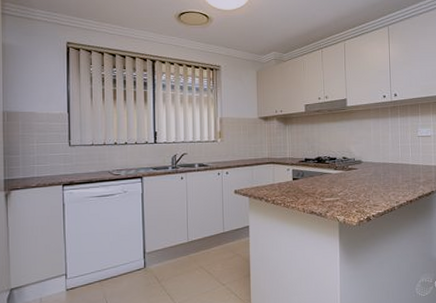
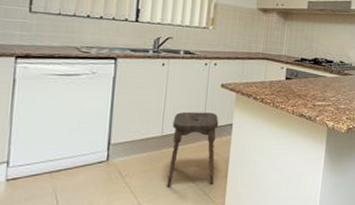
stool: none [196,217,238,288] -> present [167,111,219,187]

